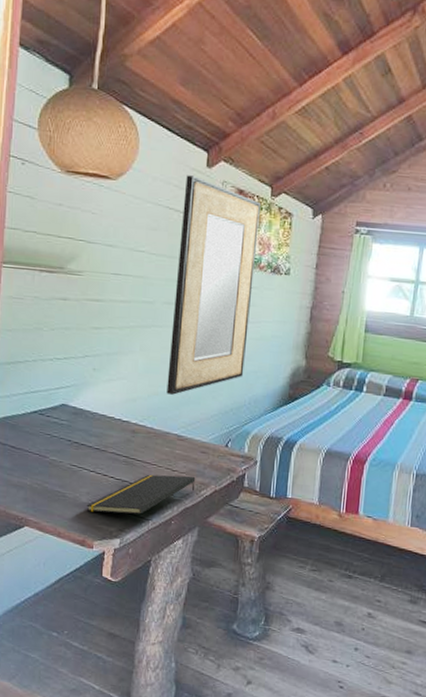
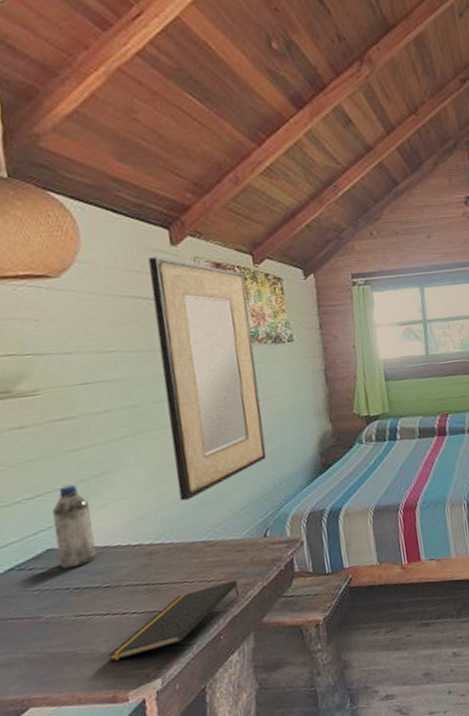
water bottle: none [68,356,99,426] -> present [52,485,97,569]

